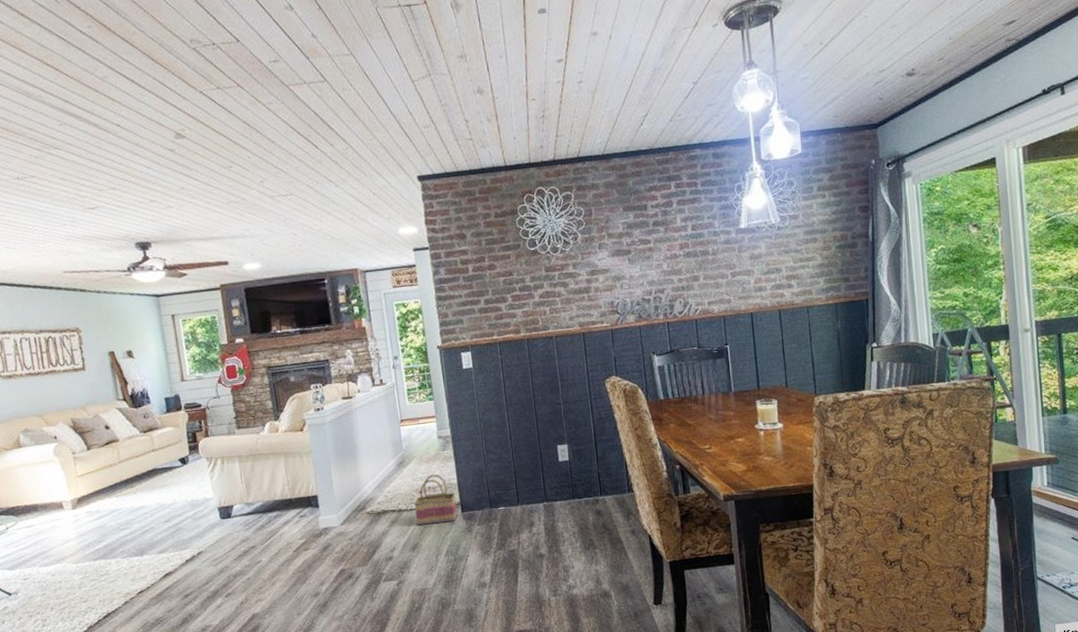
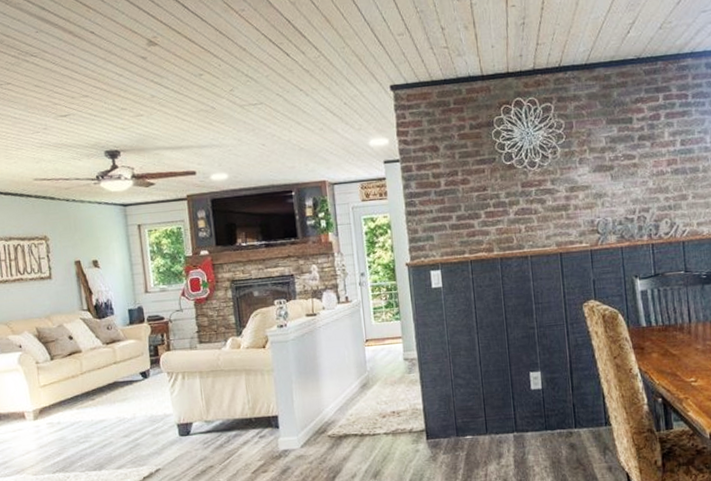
basket: present [413,474,458,526] -> none [376,398,422,452]

